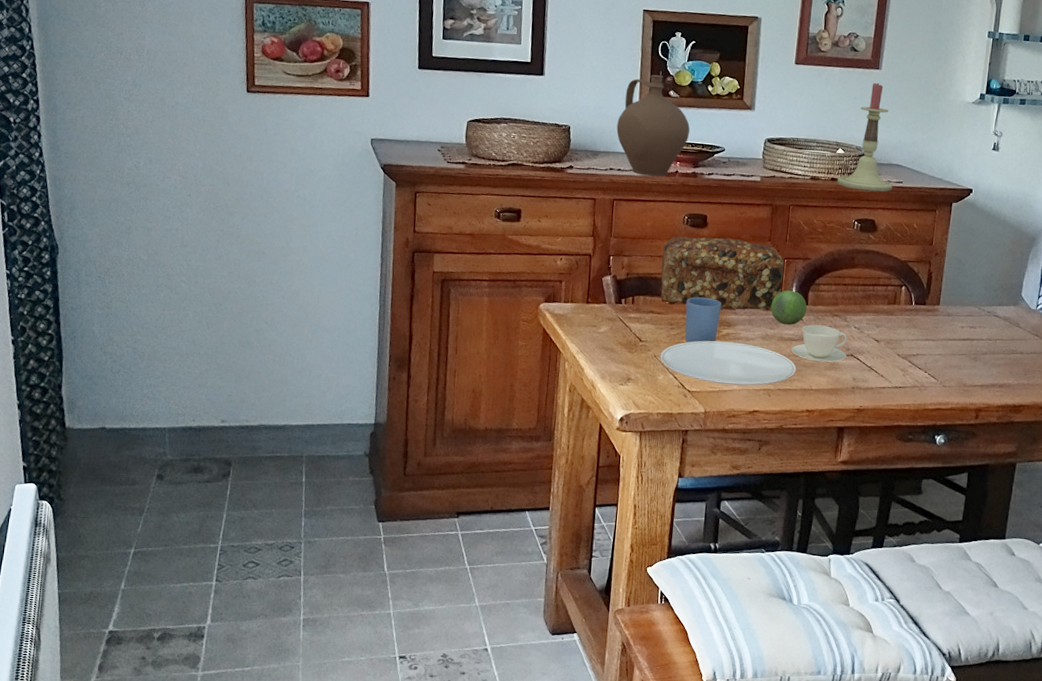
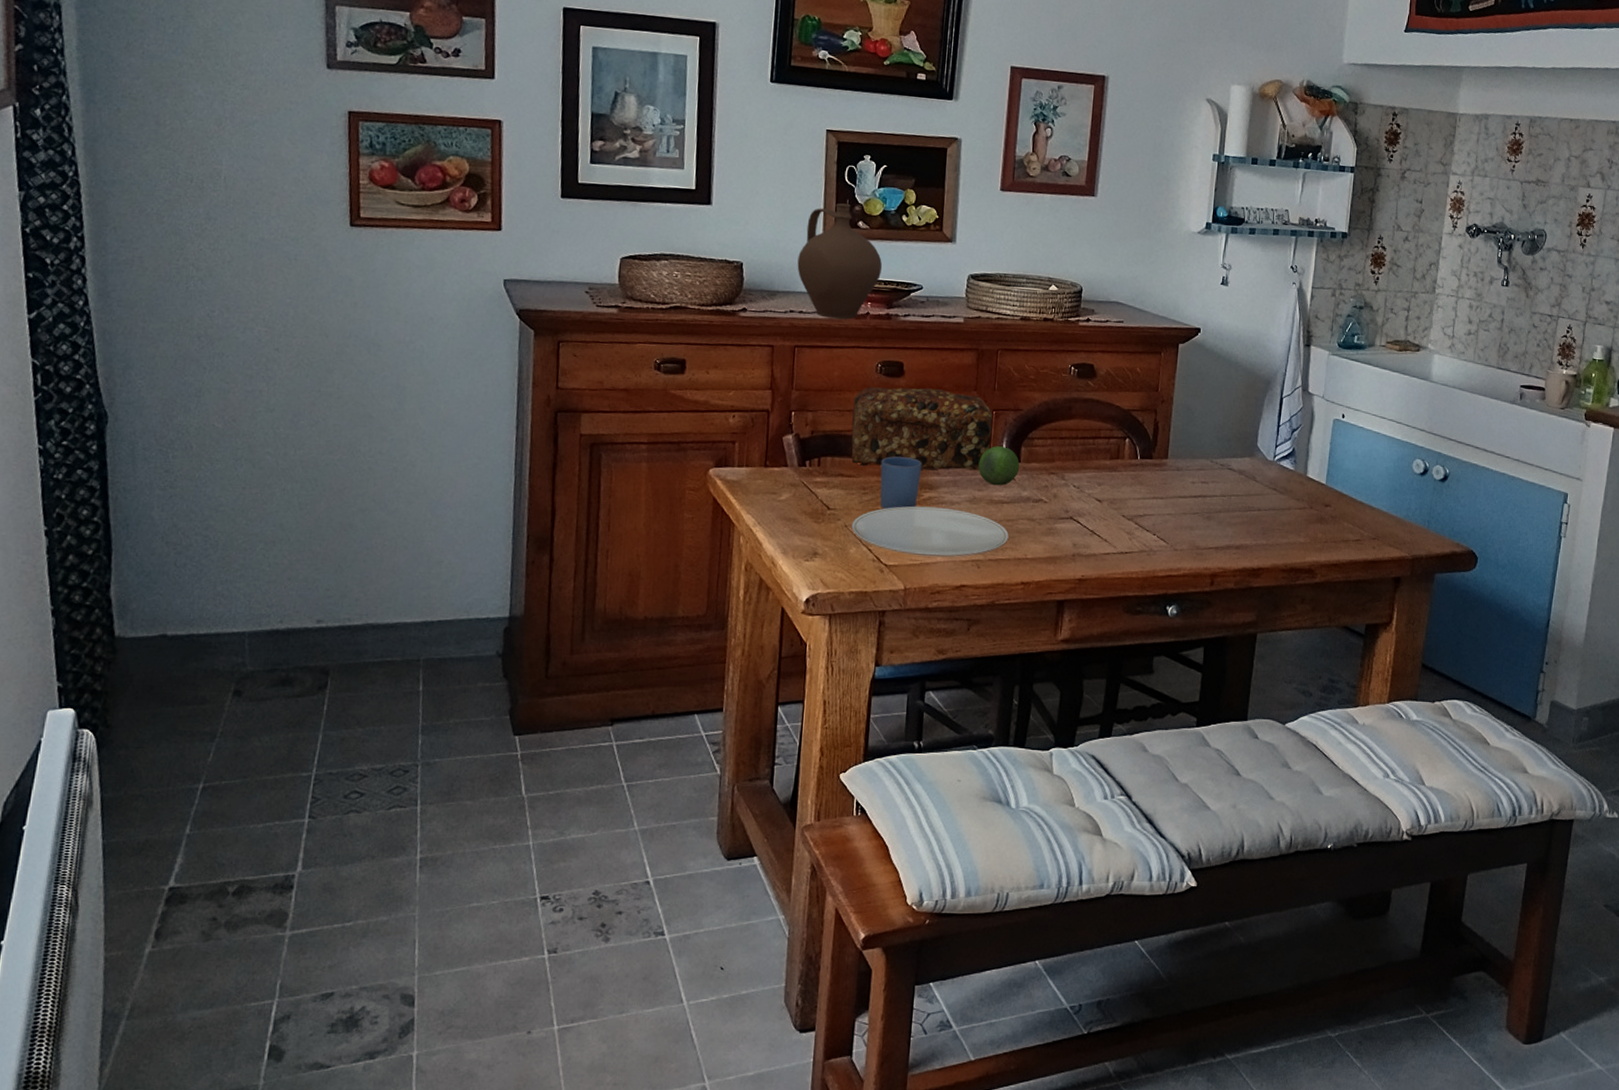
teacup: present [791,324,847,362] -> none [1003,484,1065,527]
candlestick: present [837,82,894,193] -> none [1051,210,1113,334]

